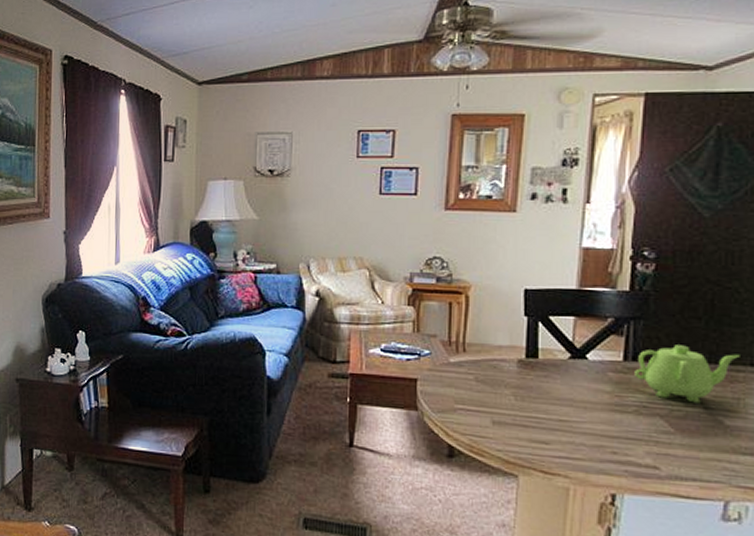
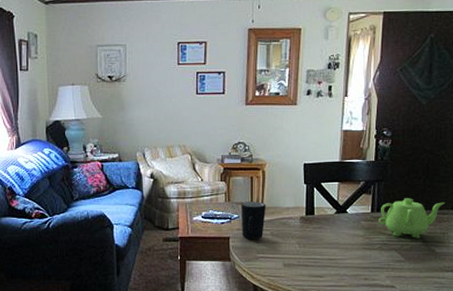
mug: none [433,334,470,385] -> present [240,201,267,240]

